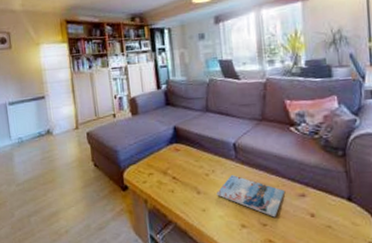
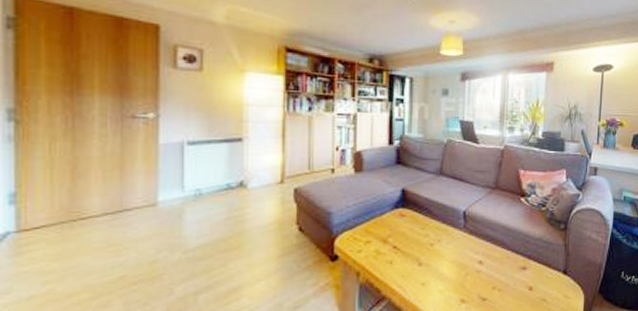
magazine: present [216,175,286,218] -> none [438,245,509,291]

